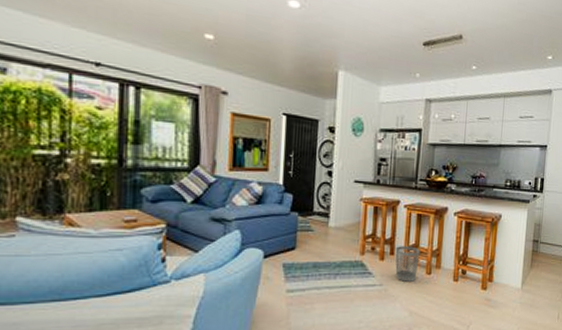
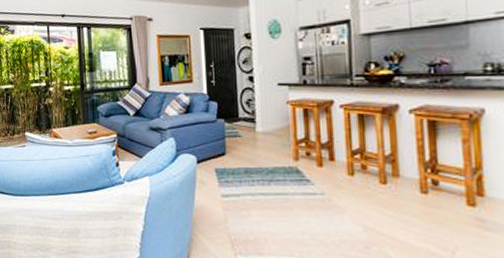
wastebasket: present [395,246,420,282] -> none [335,151,368,192]

